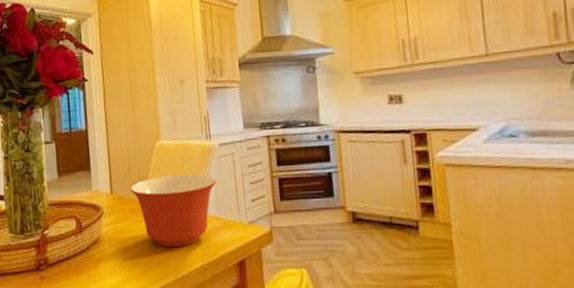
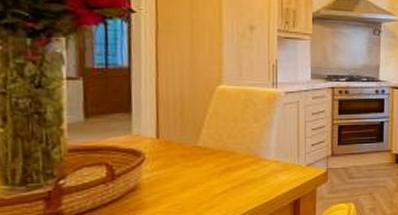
mixing bowl: present [130,174,217,247] -> none [182,119,279,192]

